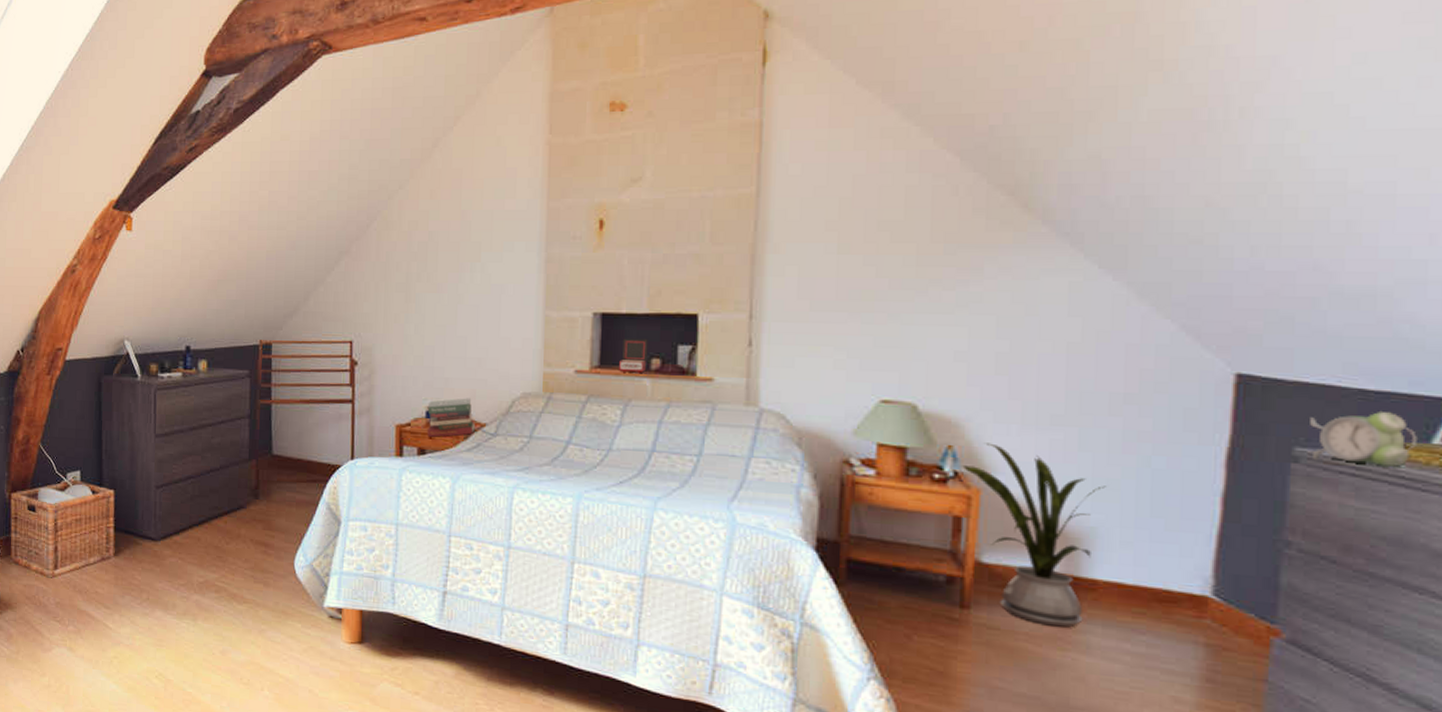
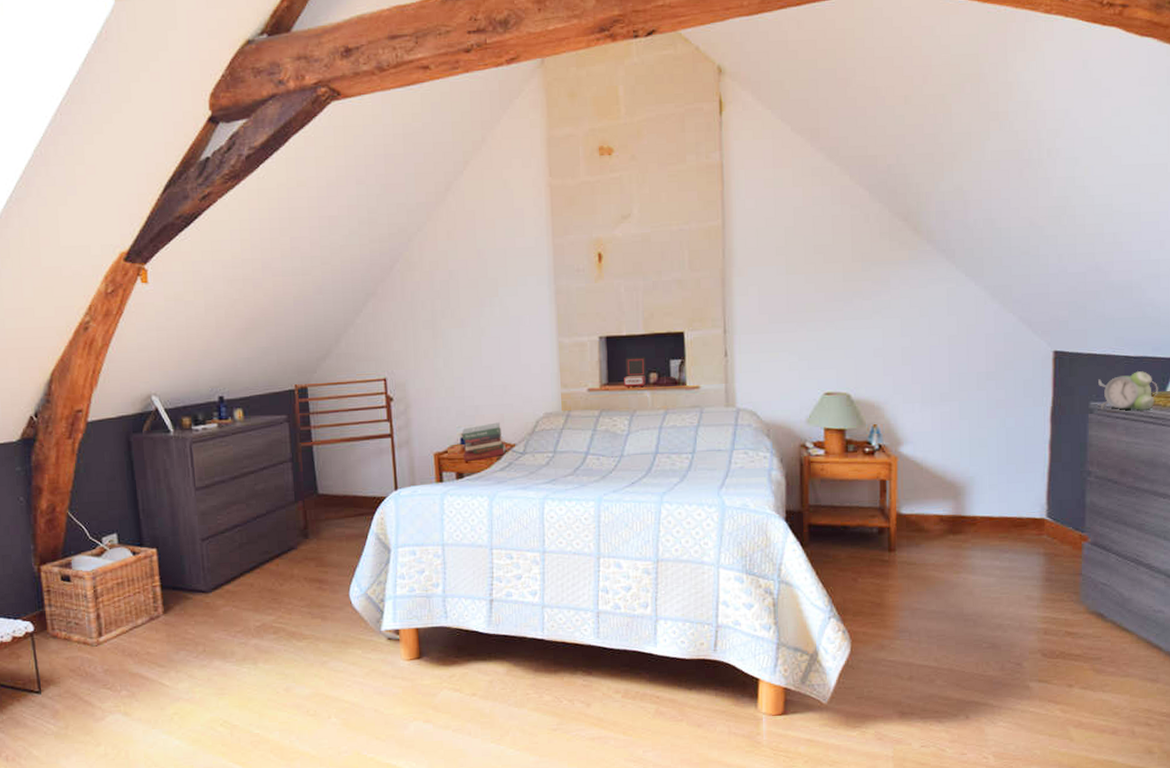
house plant: present [962,443,1106,628] -> none [884,419,978,556]

